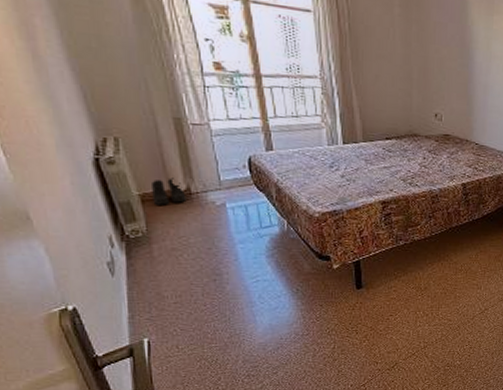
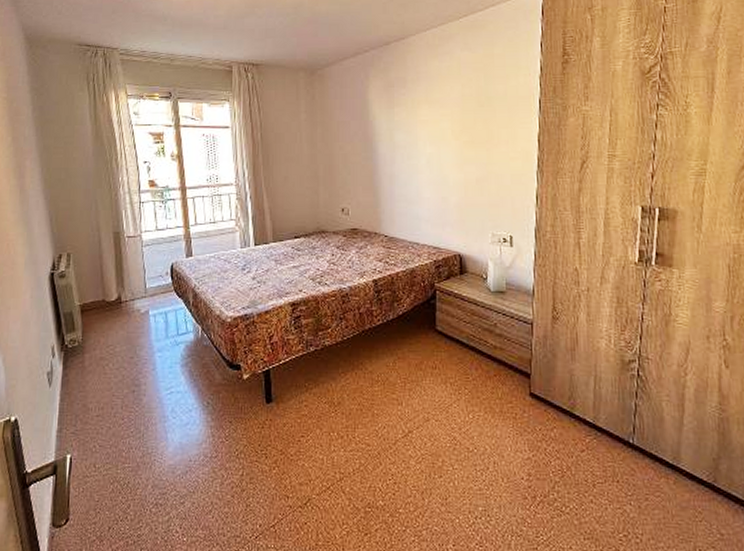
boots: present [152,178,187,205] -> none [90,288,117,315]

